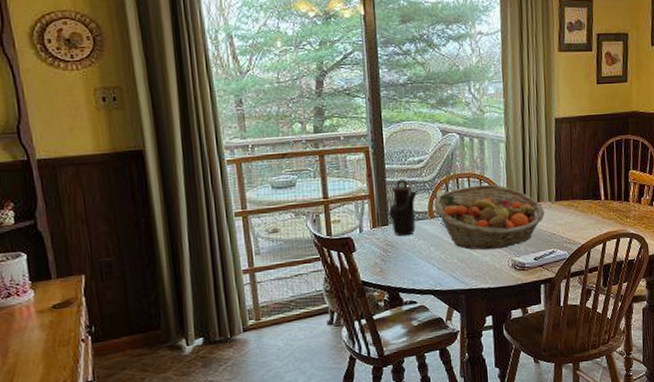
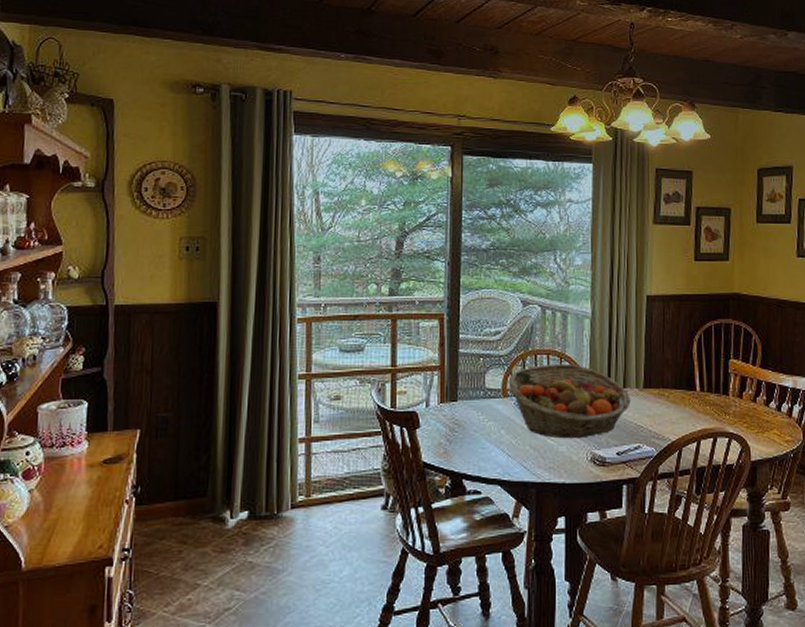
teapot: present [389,179,417,237] -> none [459,351,491,415]

